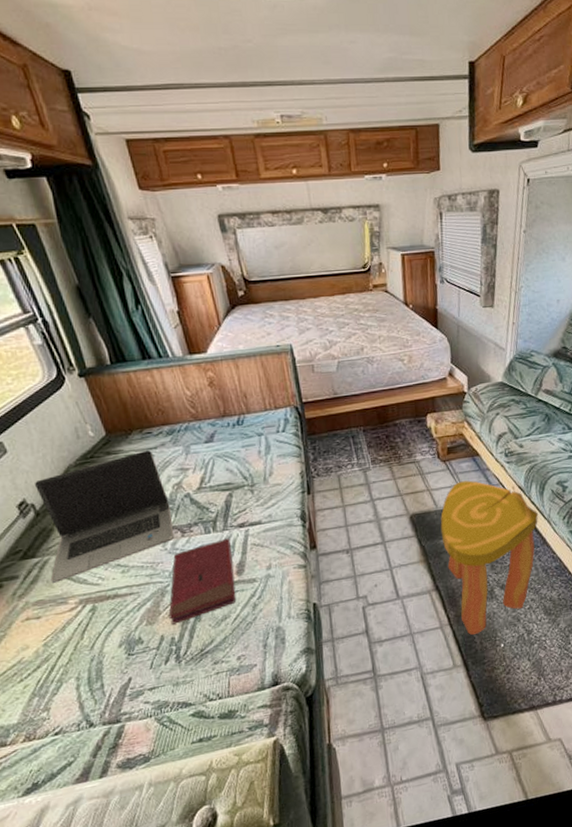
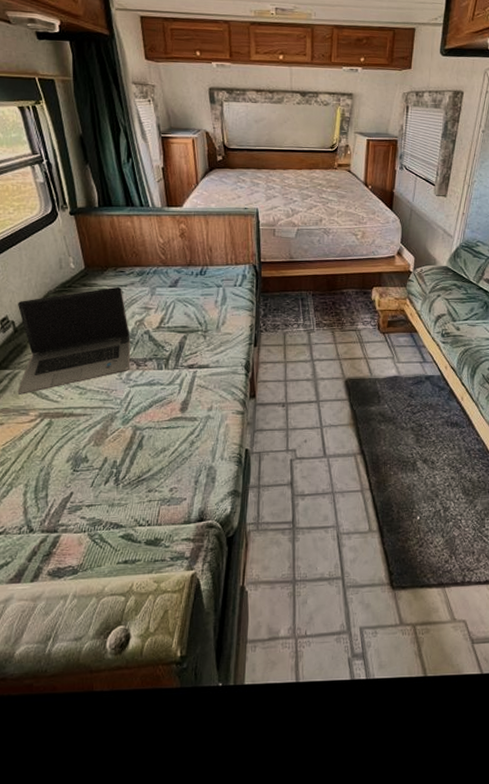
book: present [168,538,237,625] -> none [114,376,179,449]
stool: present [440,480,539,635] -> none [372,354,468,503]

